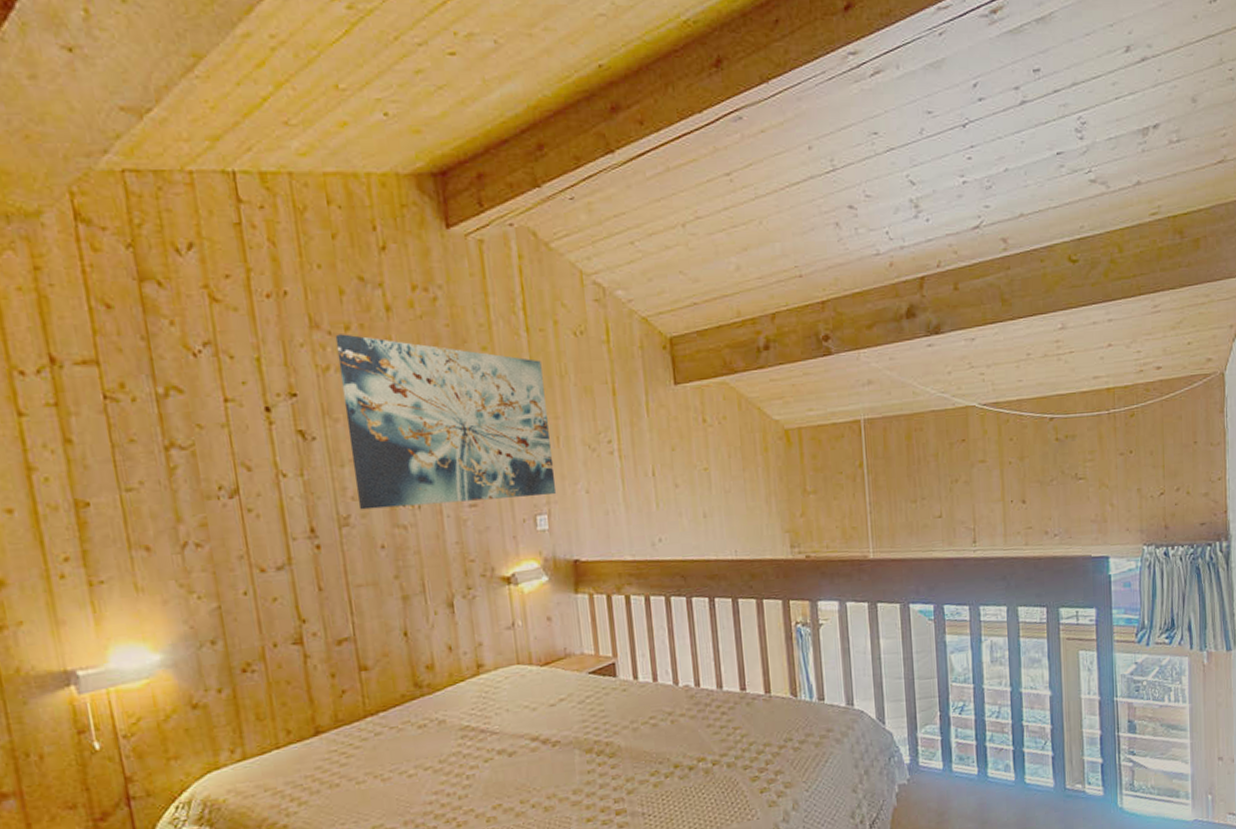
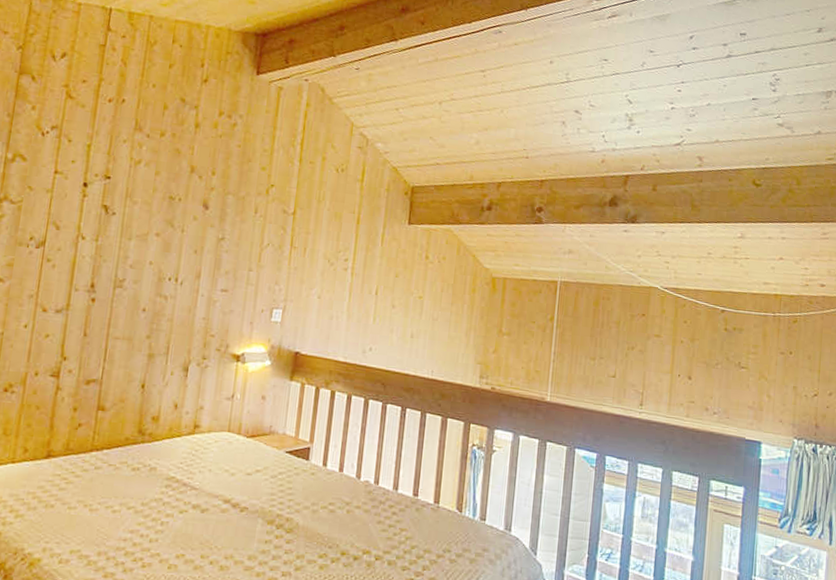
wall art: present [335,334,557,510] -> none [133,138,305,295]

